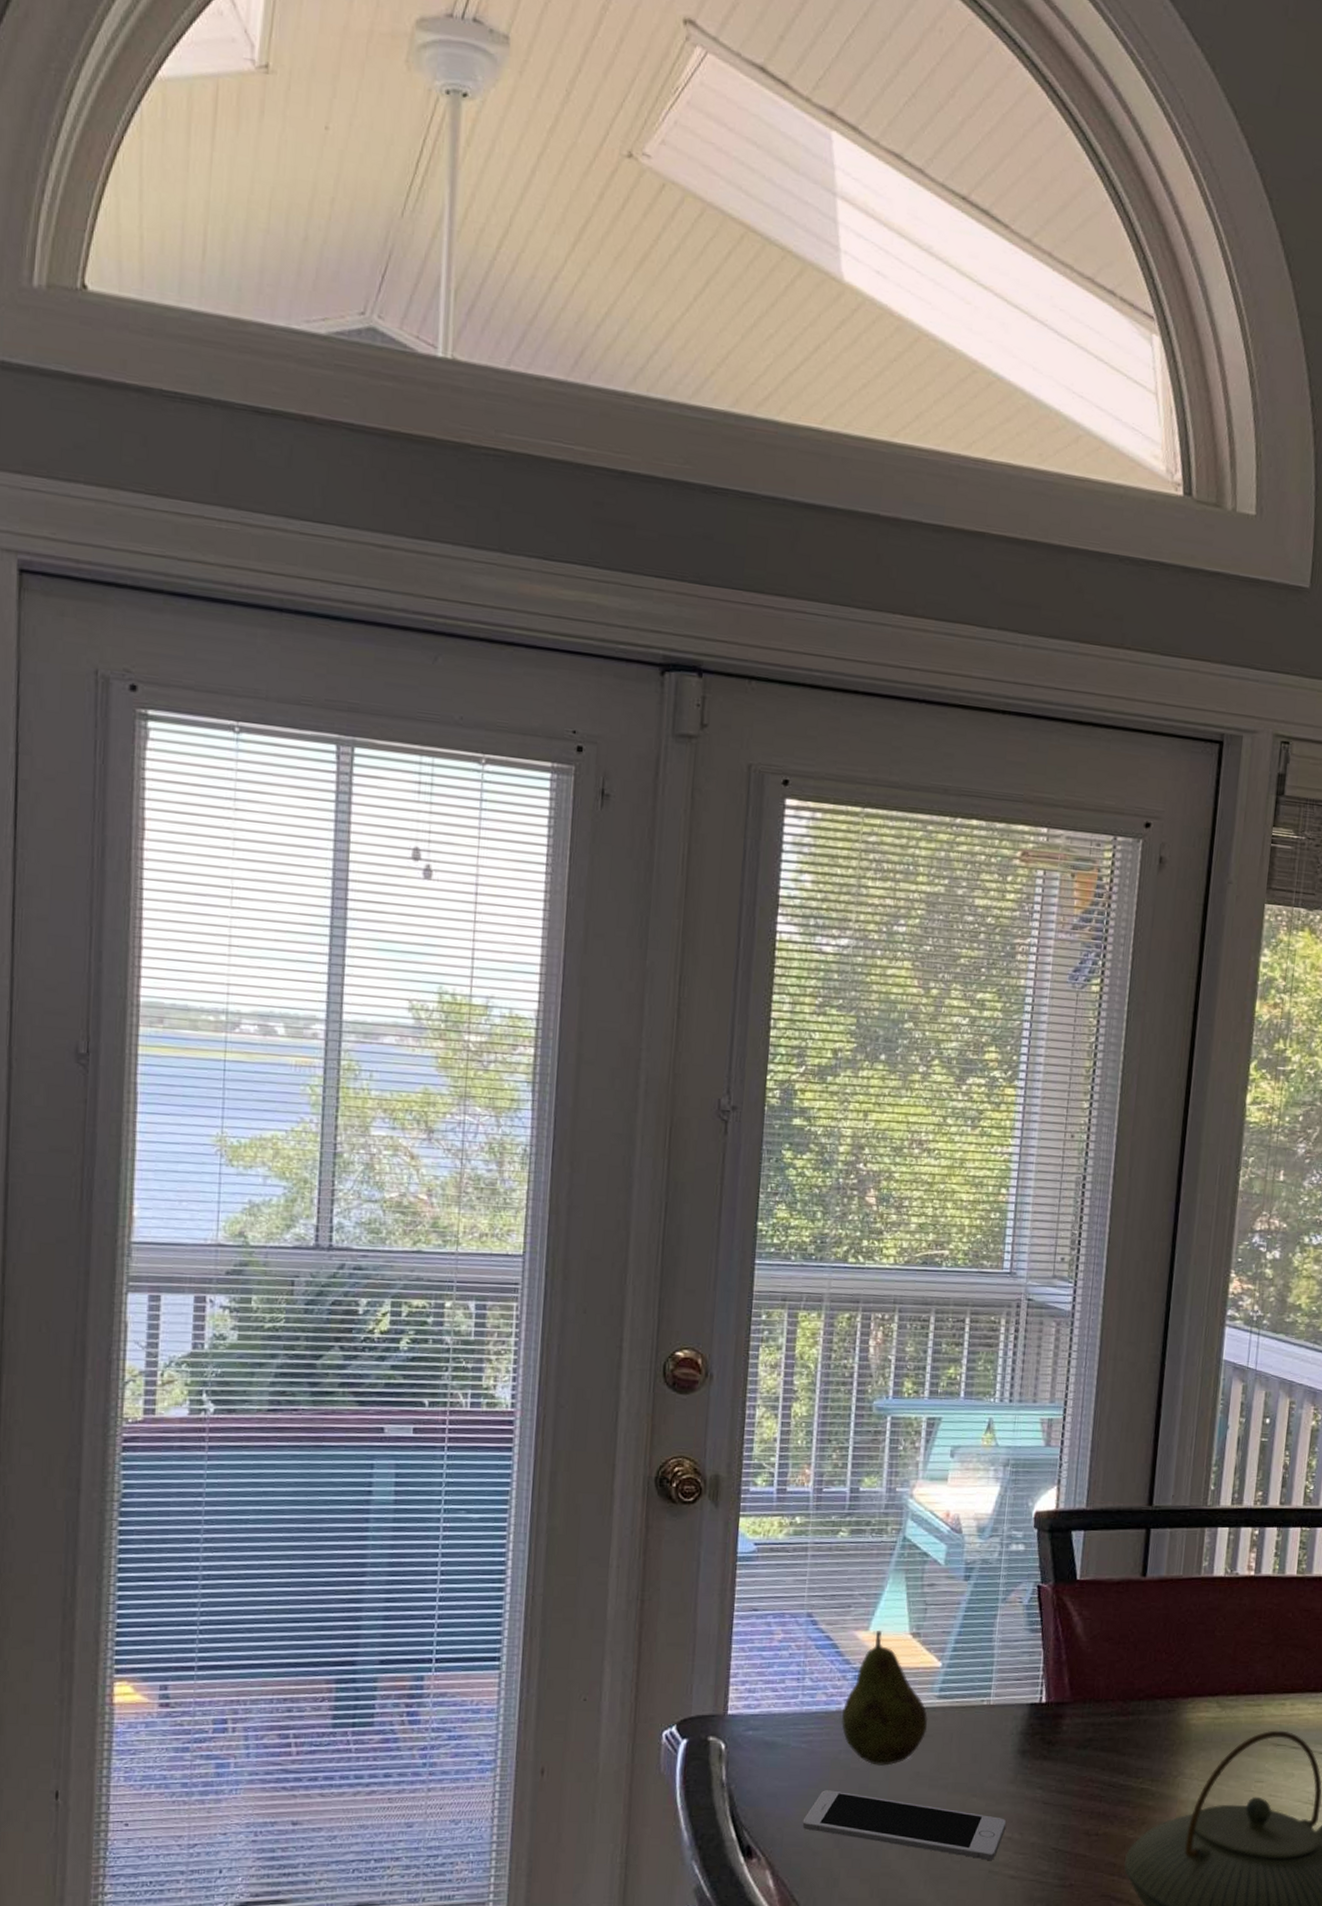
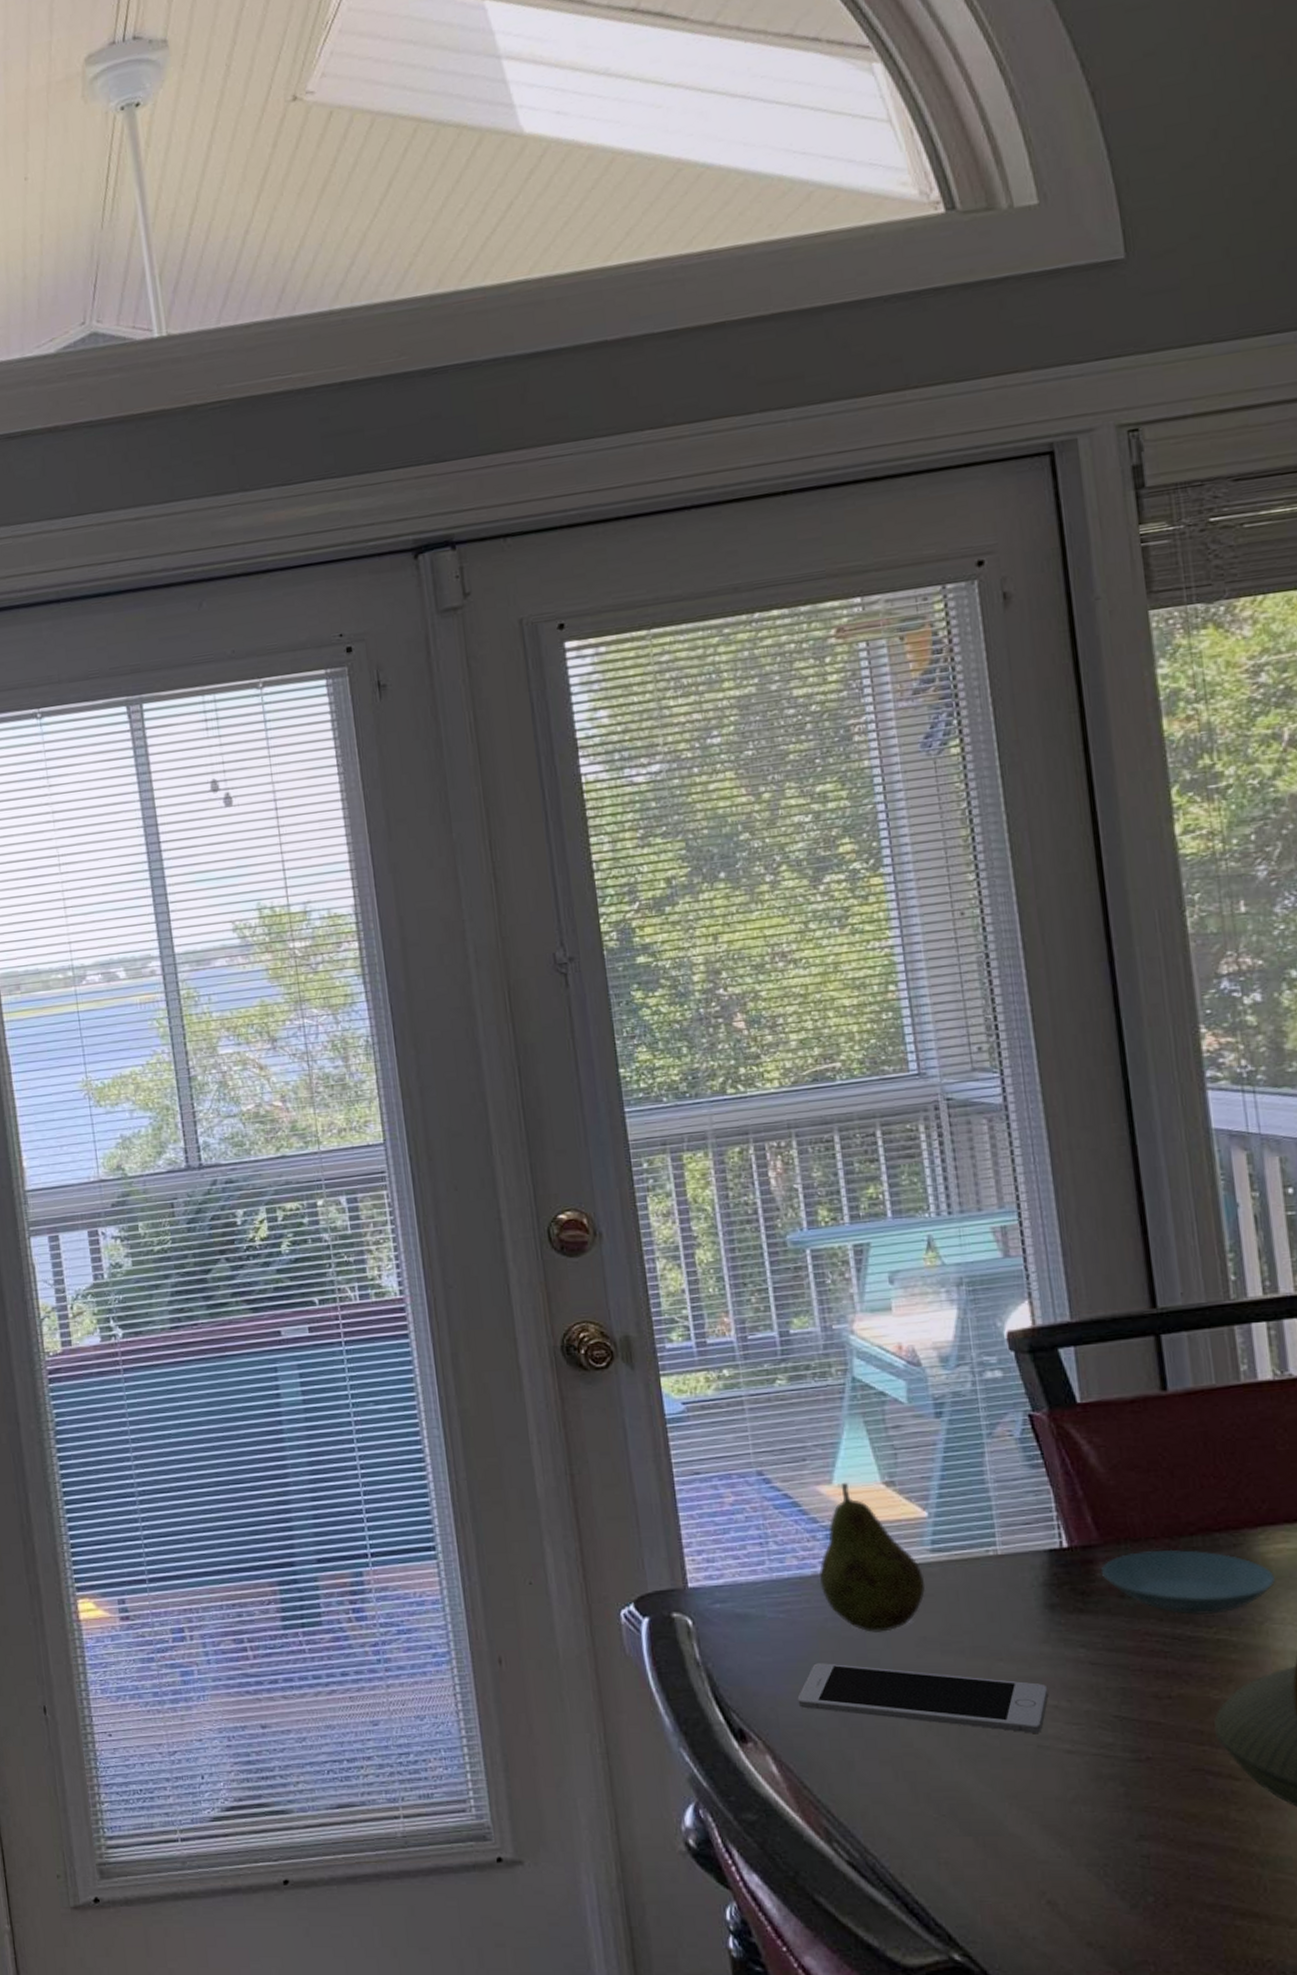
saucer: none [1066,1710,1193,1767] -> present [1100,1549,1275,1615]

